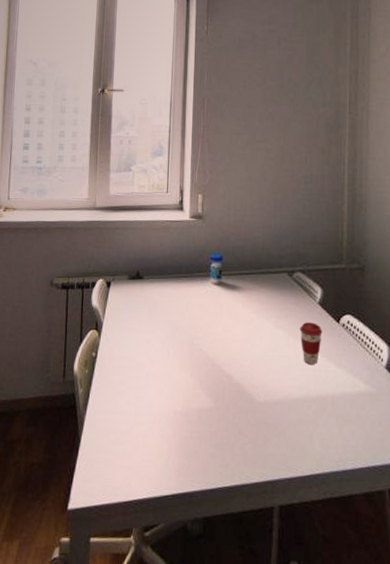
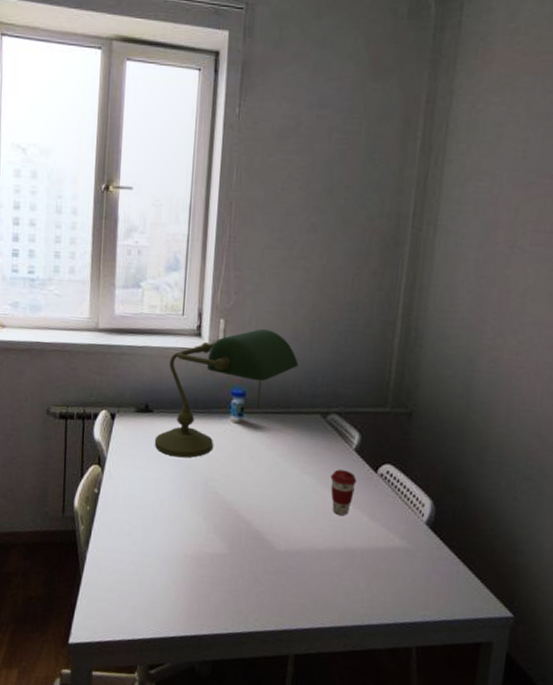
desk lamp: none [145,202,266,319] -> present [154,329,299,458]

